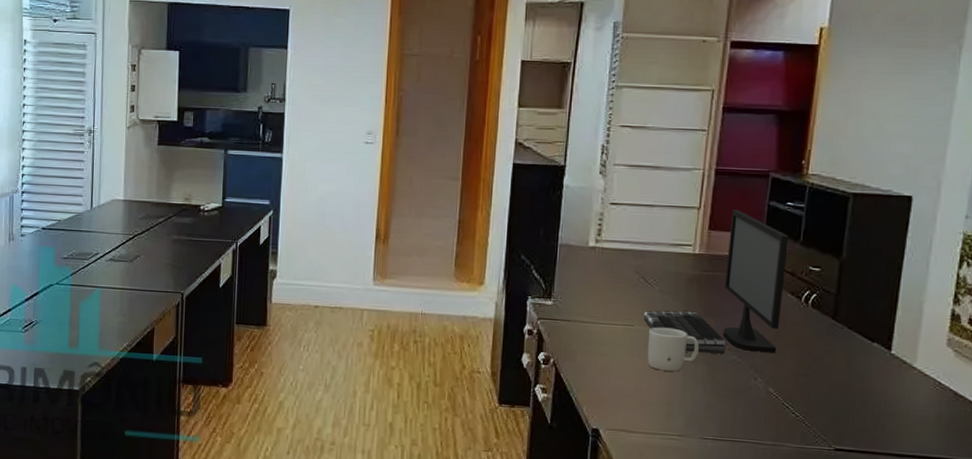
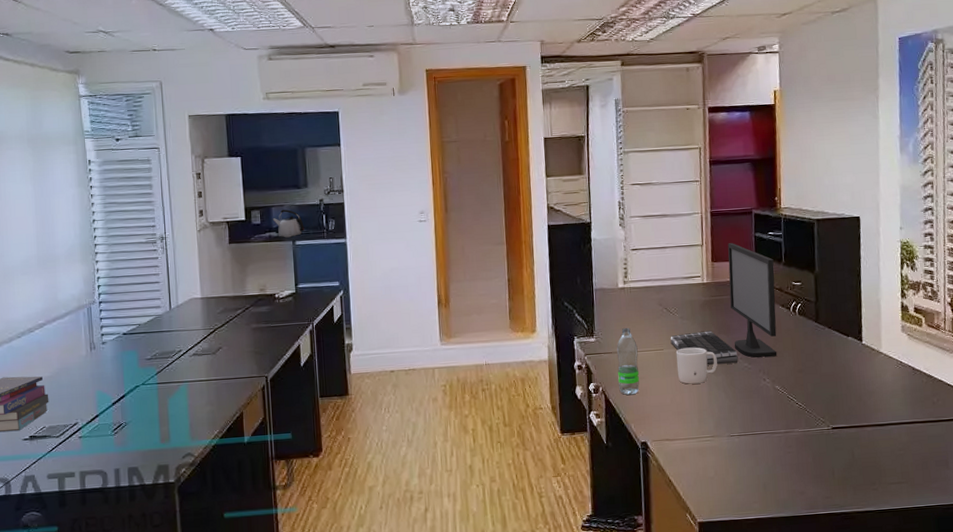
kettle: none [206,113,239,145] -> present [272,209,305,238]
bottle: none [573,293,603,373] -> present [616,327,640,396]

